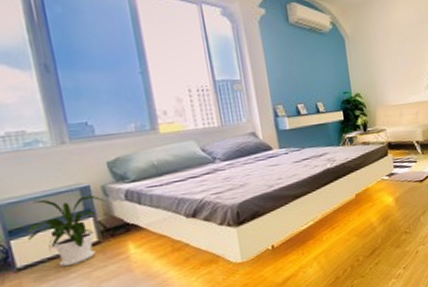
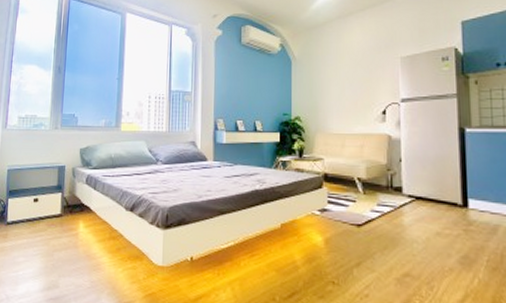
house plant: present [25,195,105,267] -> none [18,170,72,230]

